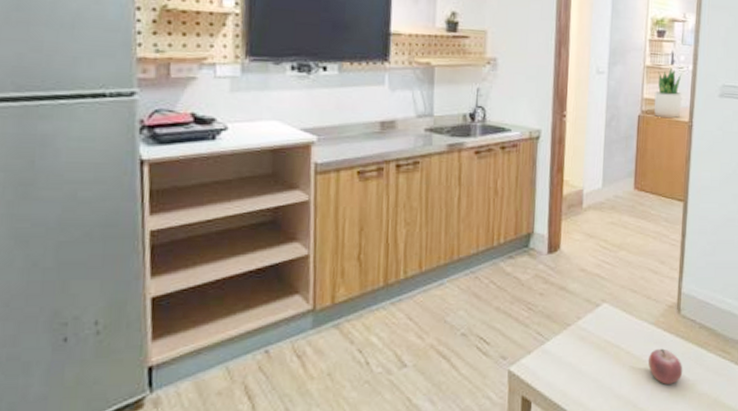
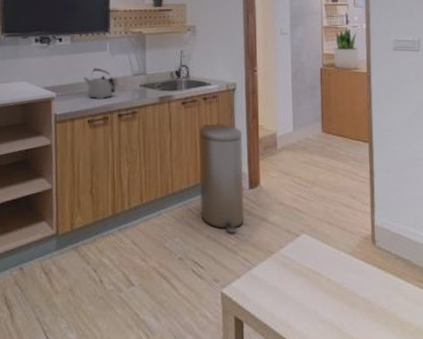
kettle: none [352,106,394,146] -> present [82,68,115,100]
pedal bin: none [490,178,544,304] -> present [199,124,244,233]
fruit: present [647,348,683,385] -> none [348,277,383,311]

